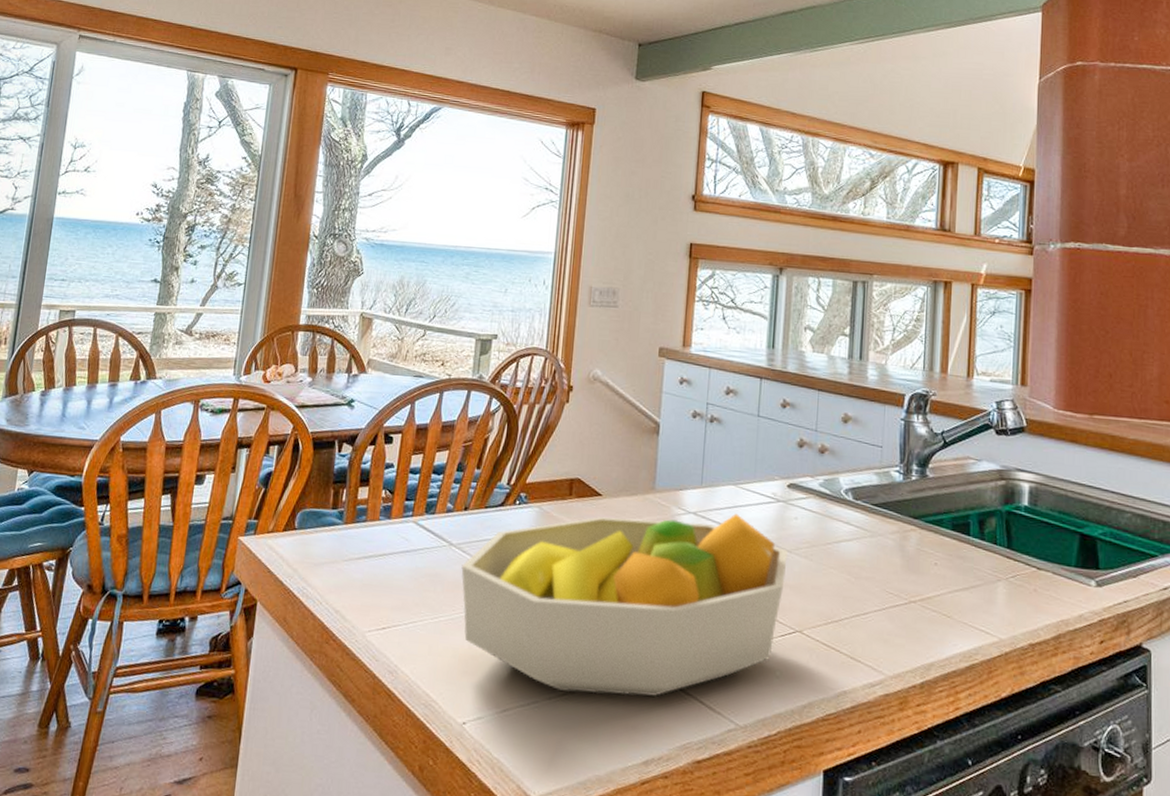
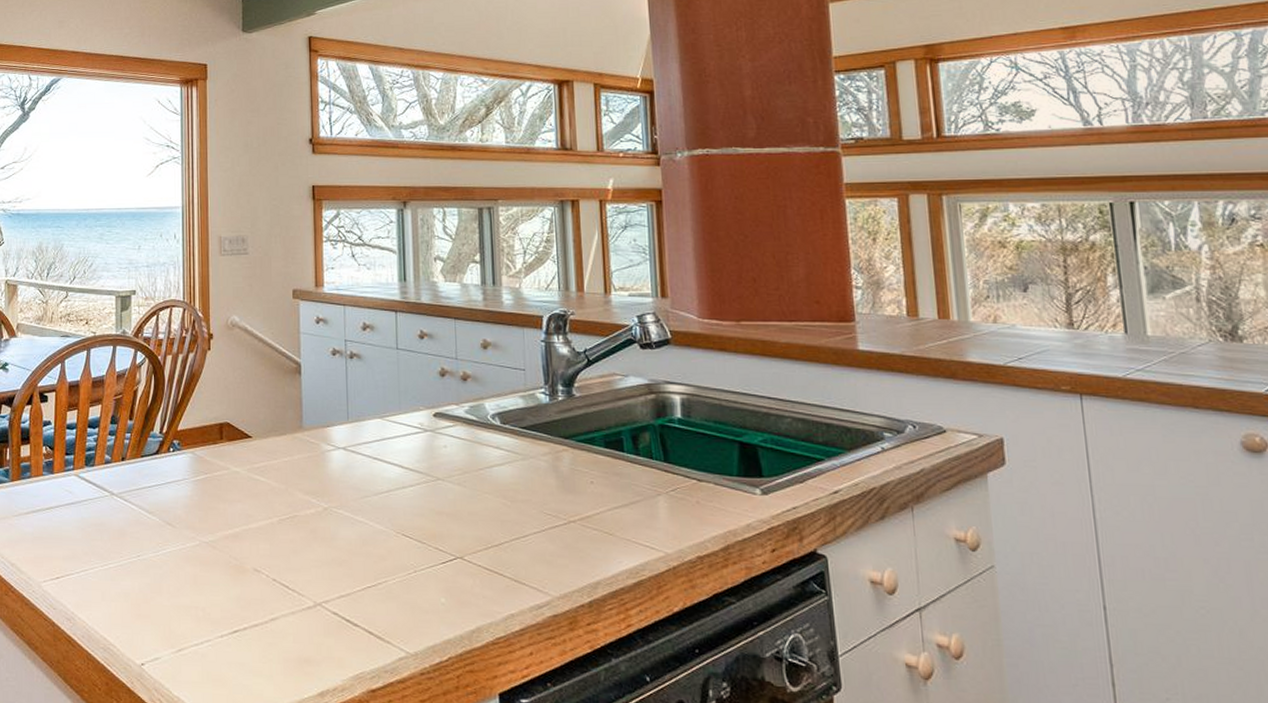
fruit bowl: present [461,513,788,696] -> none [125,446,441,630]

